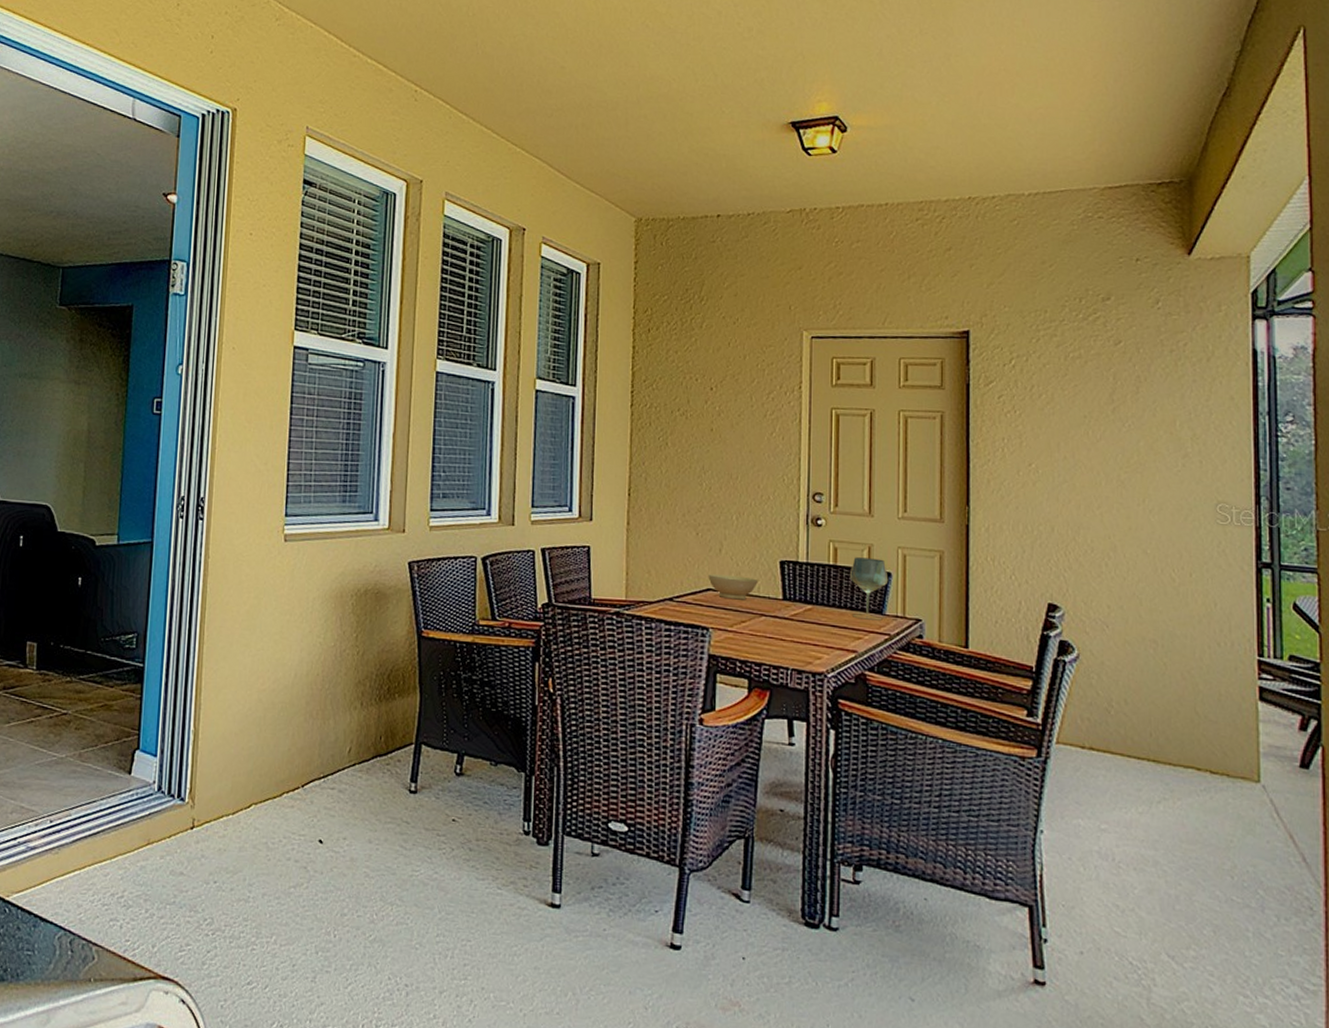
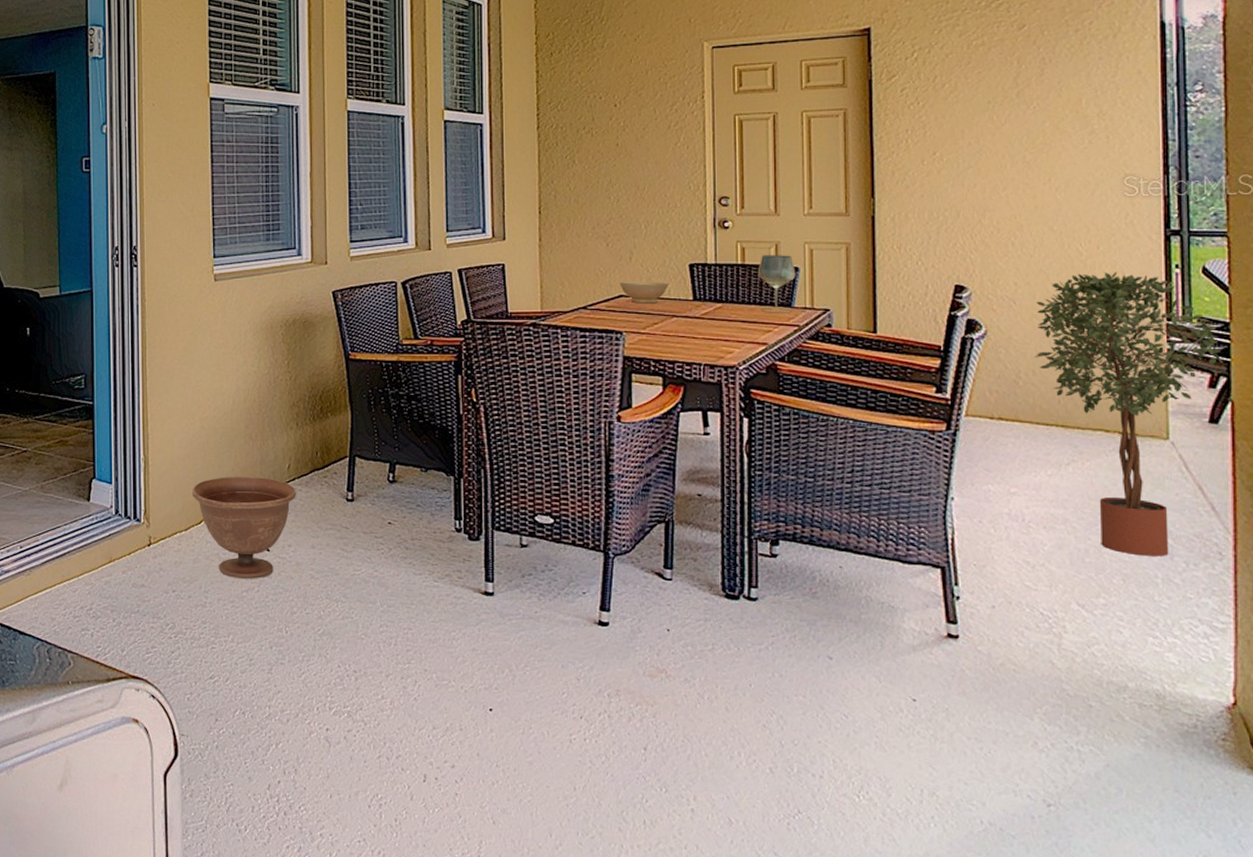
planter pot: none [242,756,357,875] -> present [191,476,297,580]
potted tree: none [1126,600,1314,908] -> present [1034,272,1224,556]

